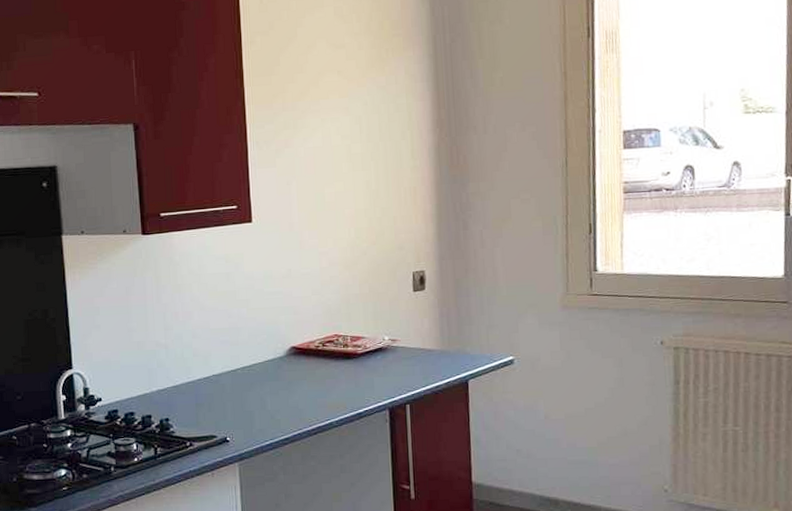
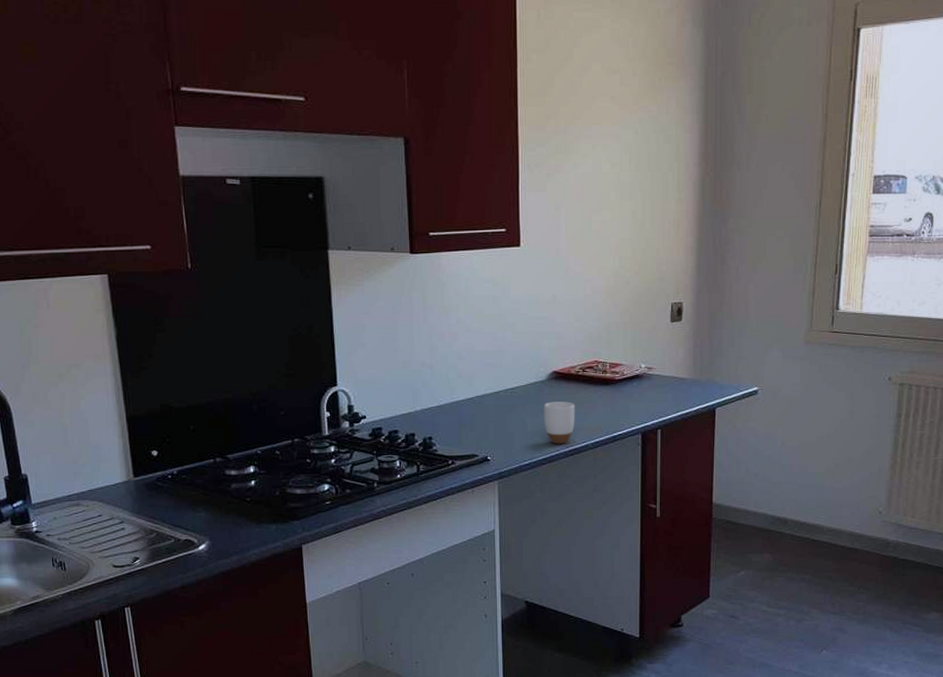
mug: none [283,378,317,423] -> present [544,402,575,444]

